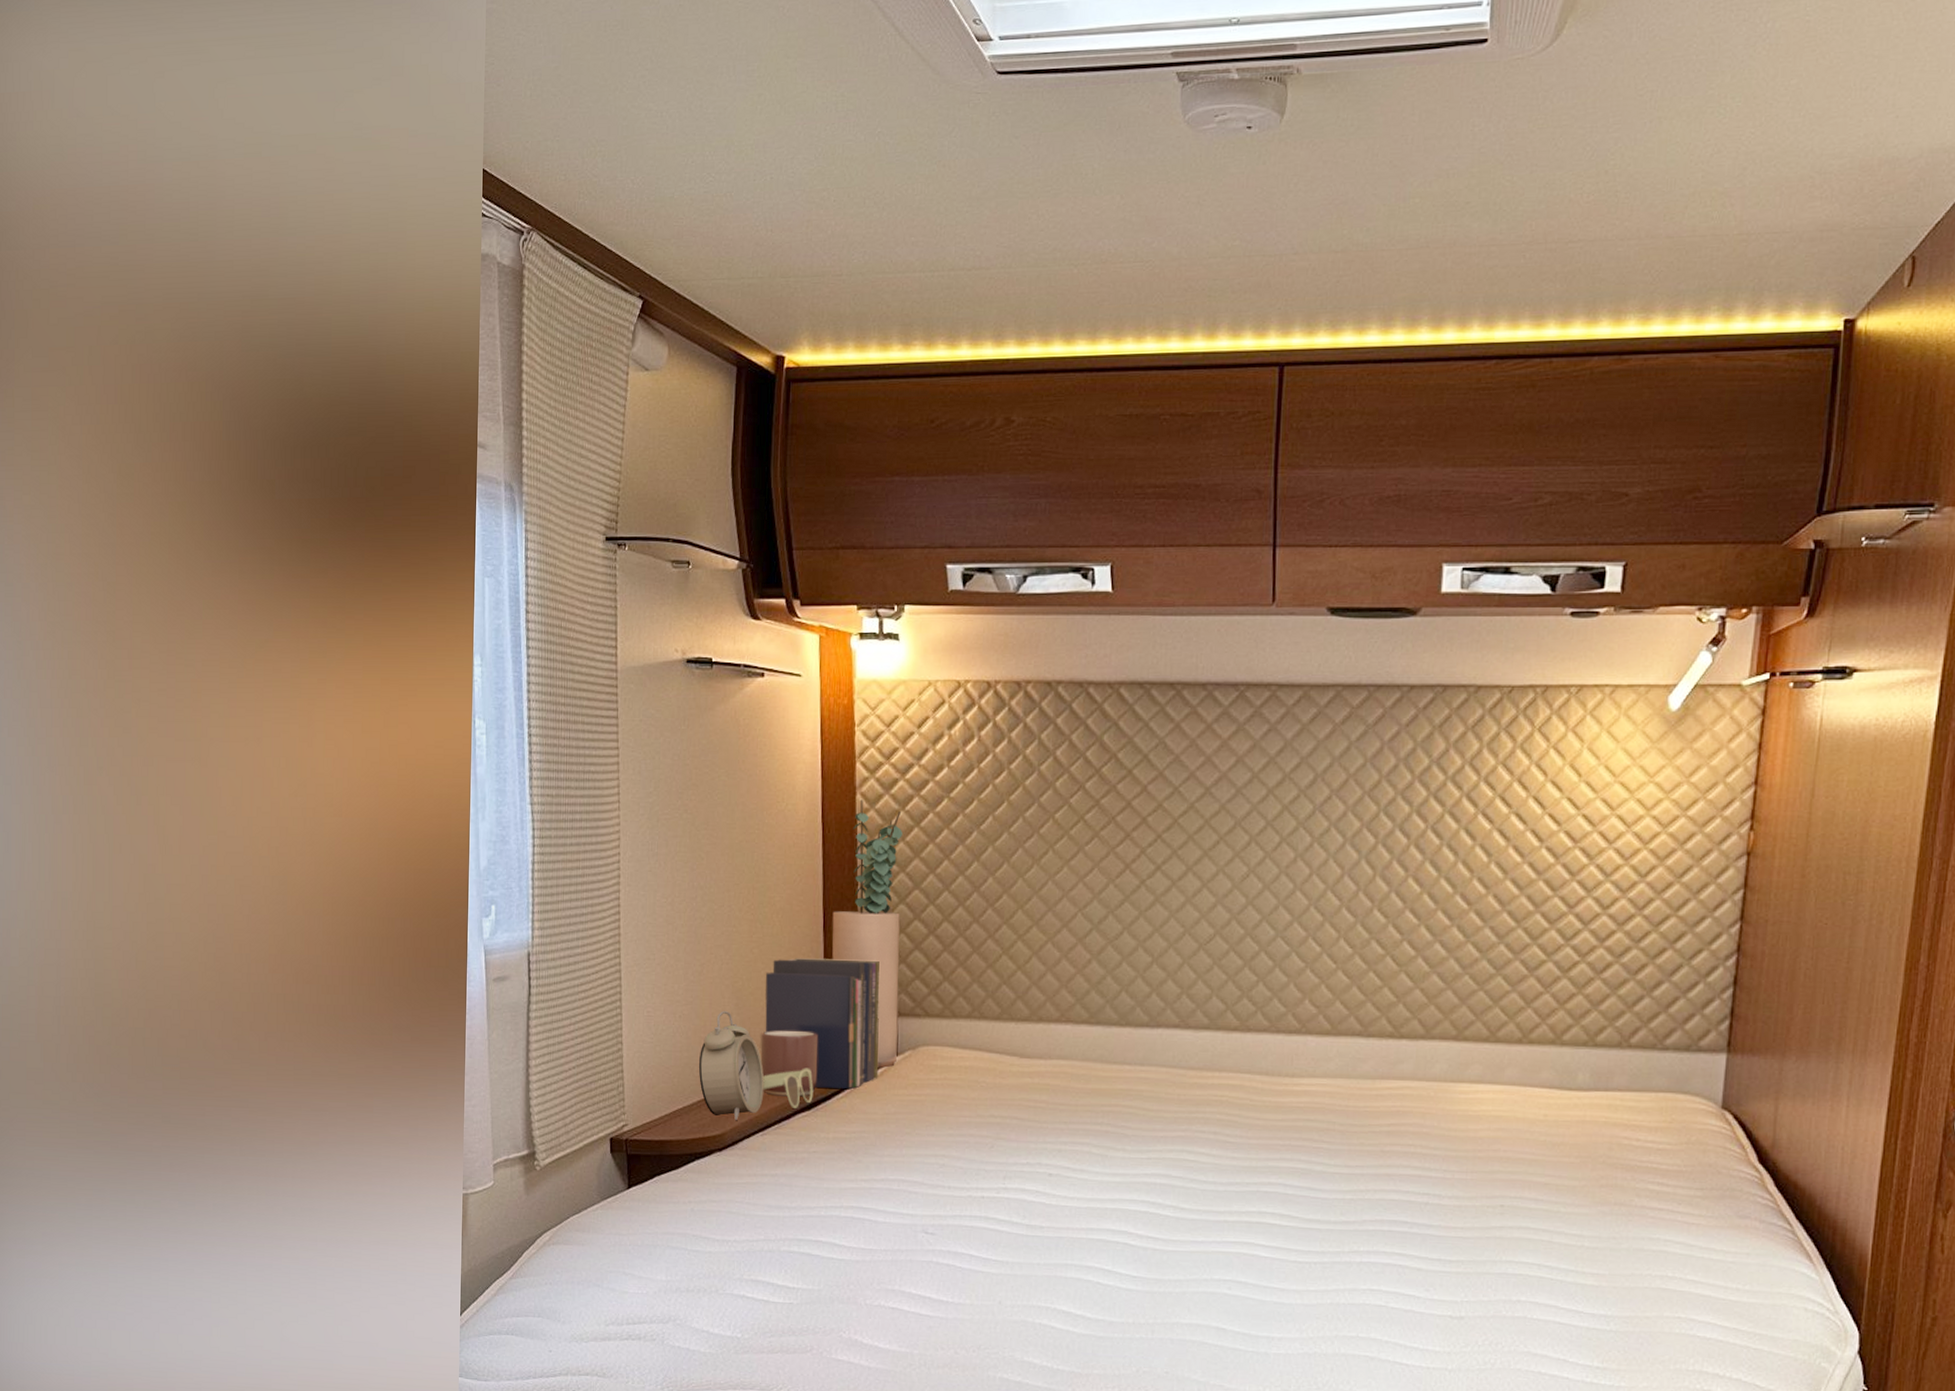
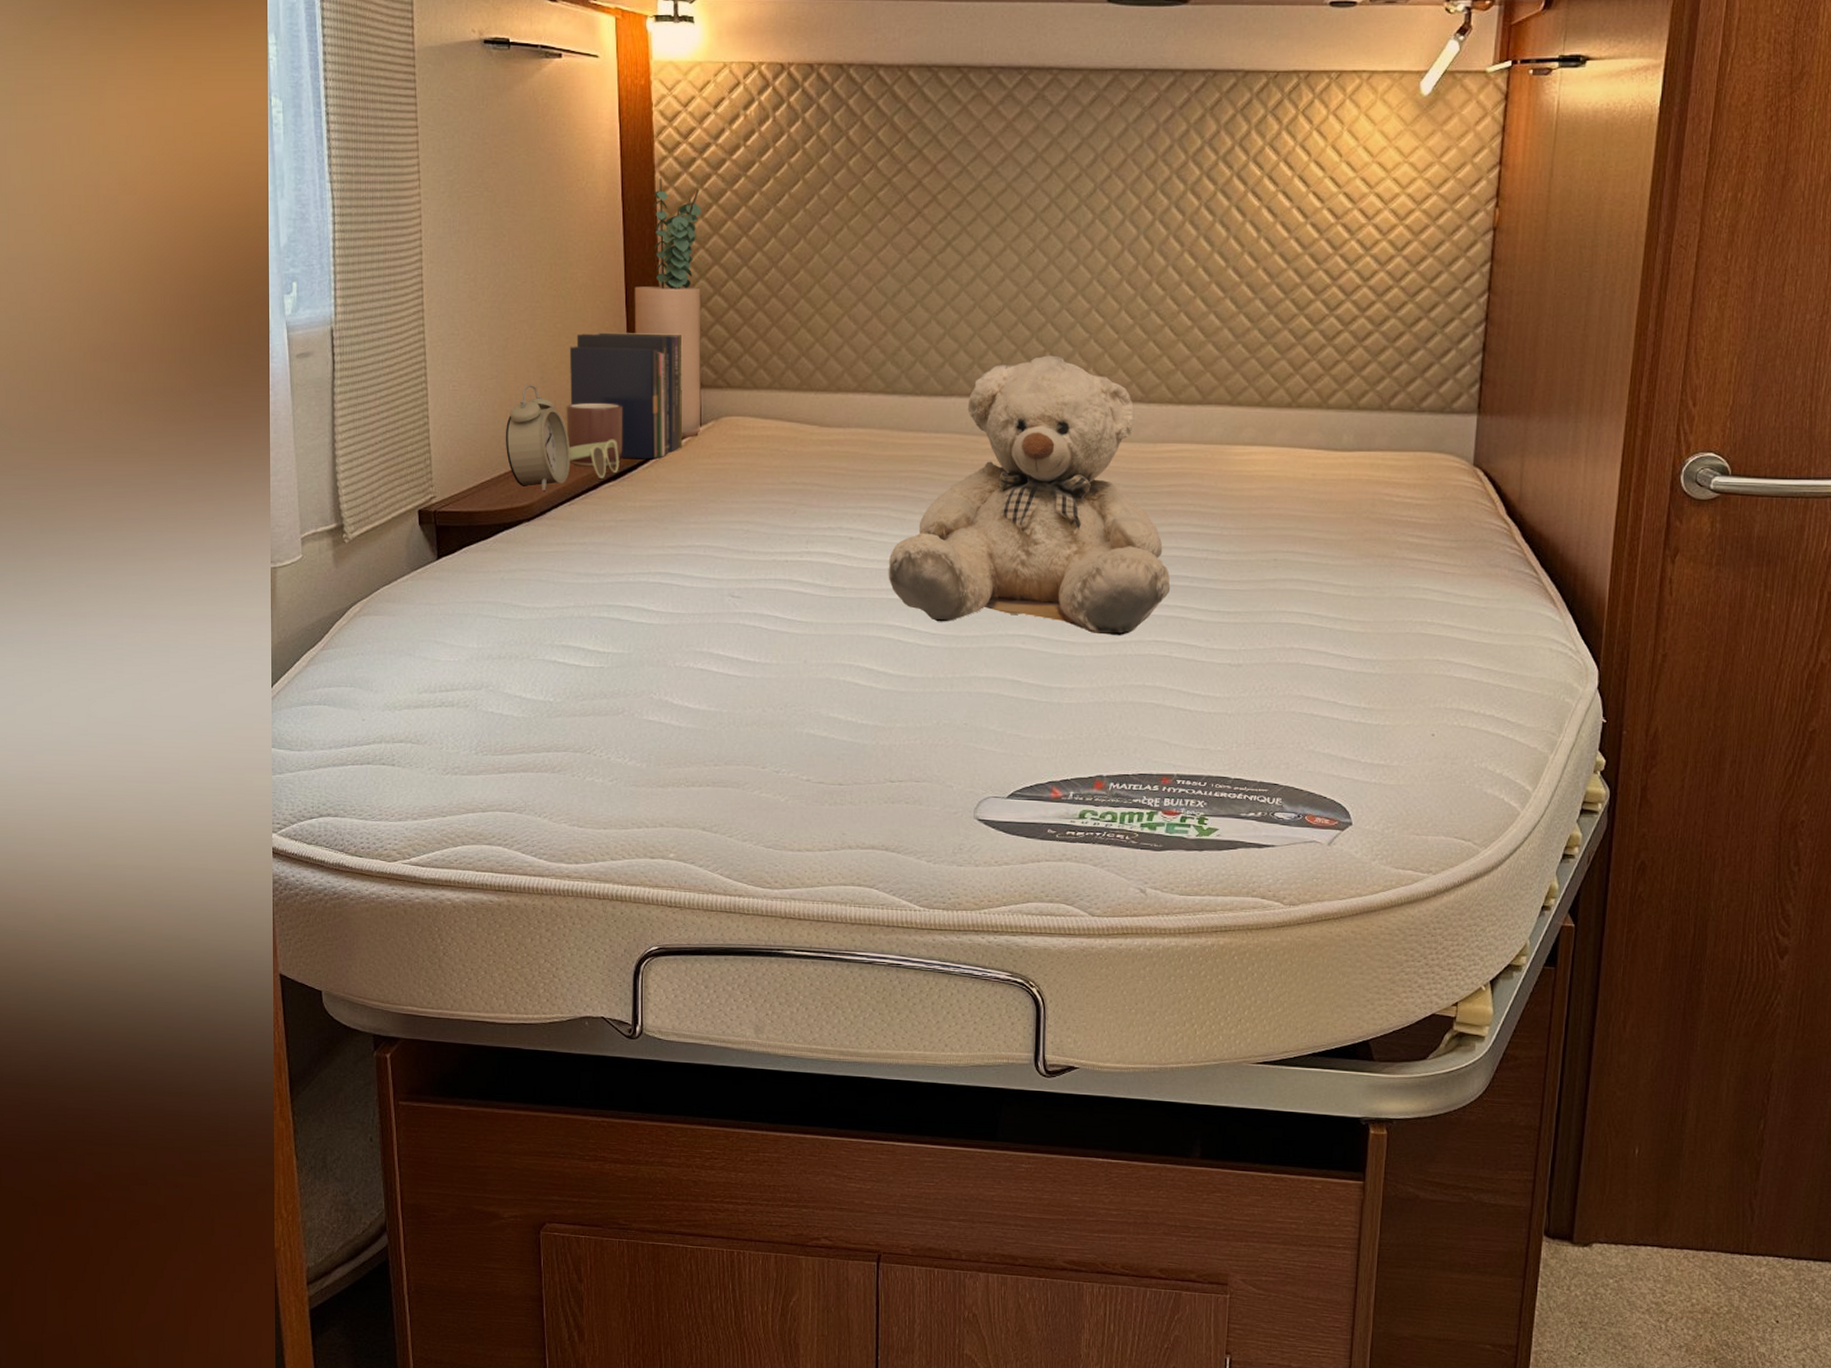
teddy bear: none [1088,986,1388,1284] -> present [888,355,1171,636]

